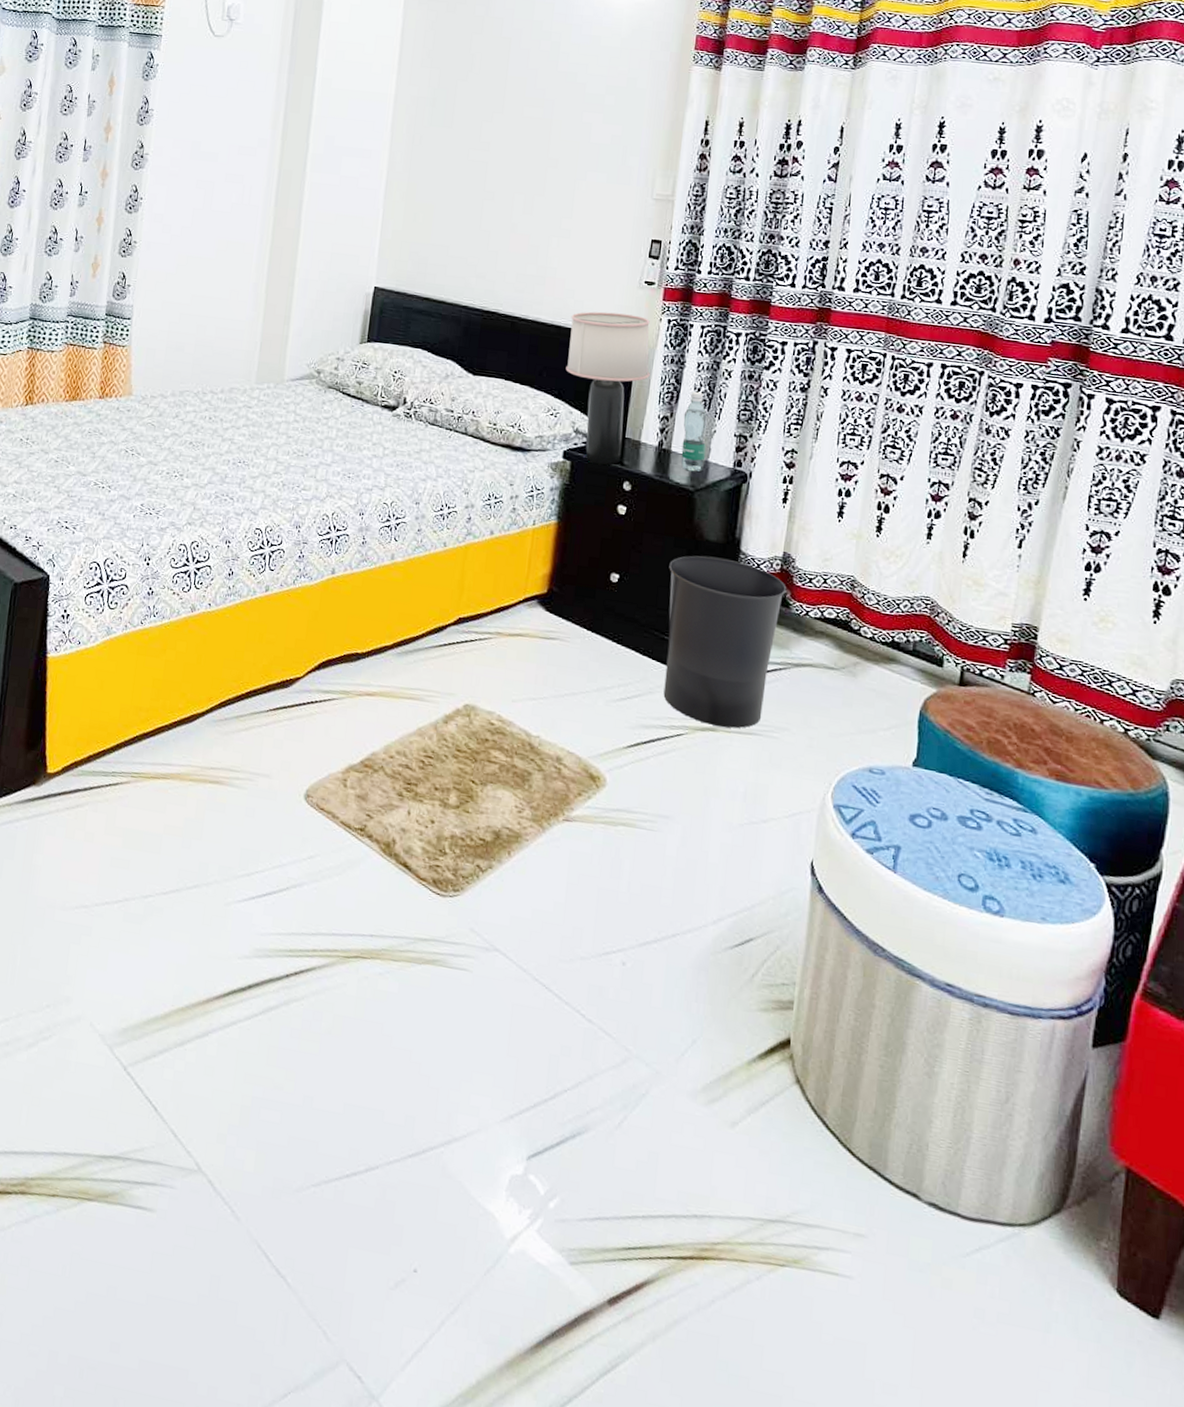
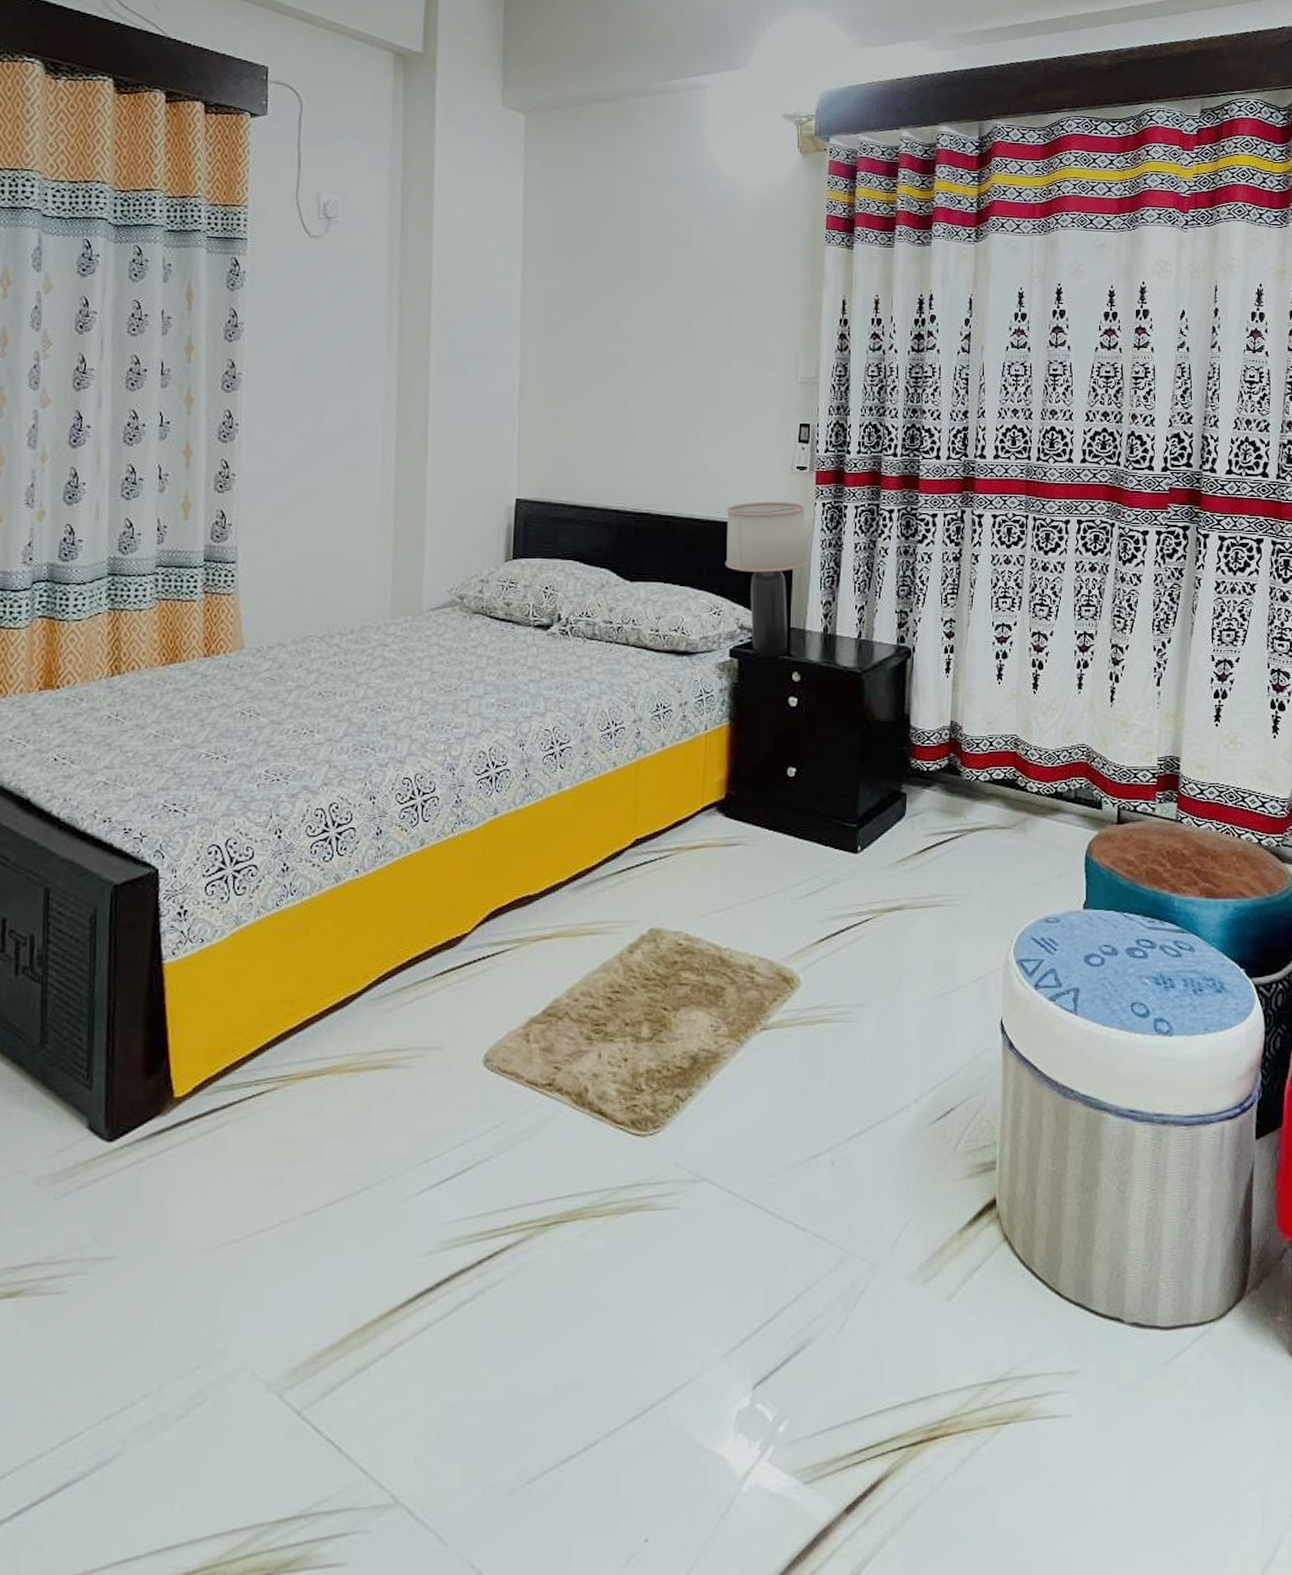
waste bin: present [663,555,787,728] -> none [844,736,957,904]
bottle: present [681,391,708,473] -> none [845,572,870,654]

